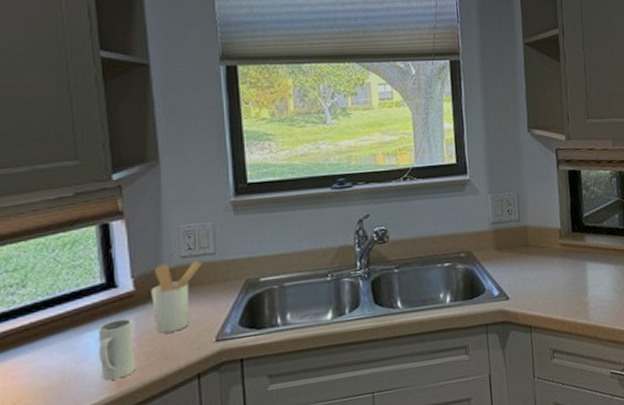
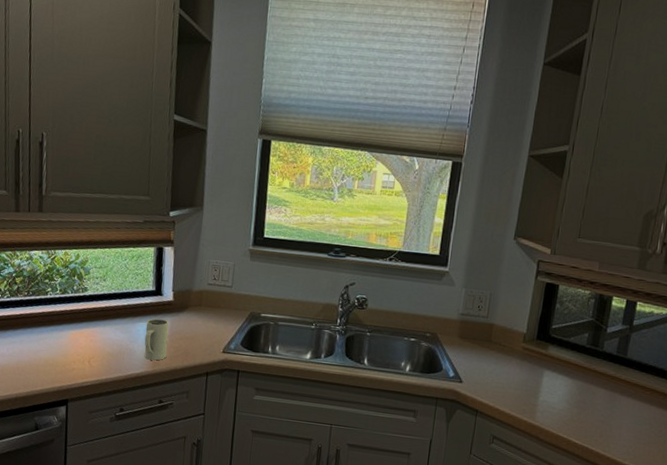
utensil holder: present [151,260,202,334] -> none [183,286,222,338]

